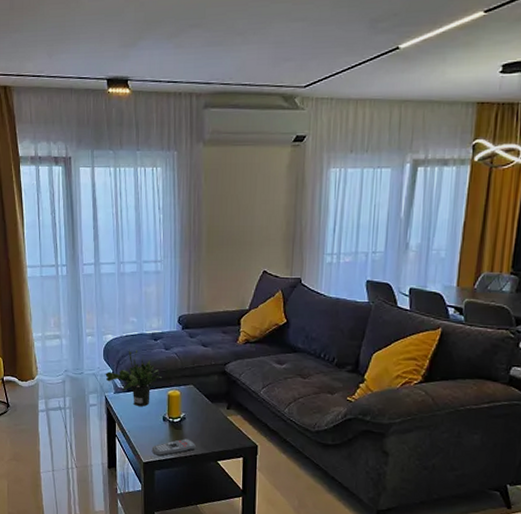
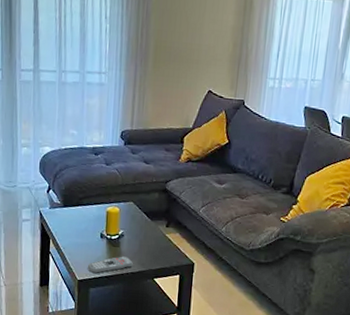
potted plant: present [105,348,162,406] -> none [41,161,101,223]

